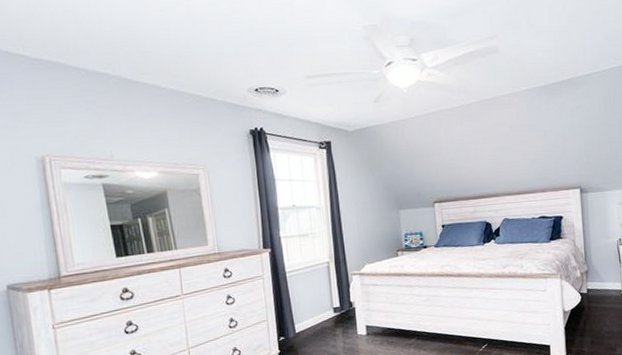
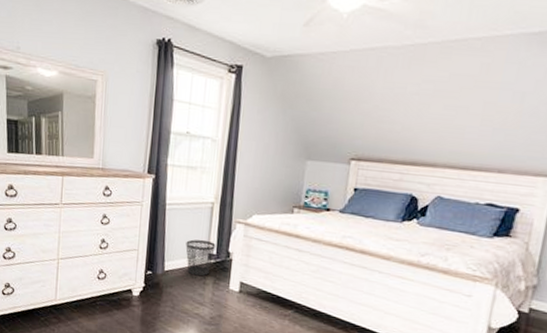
wastebasket: none [311,296,338,331] -> present [185,239,216,276]

